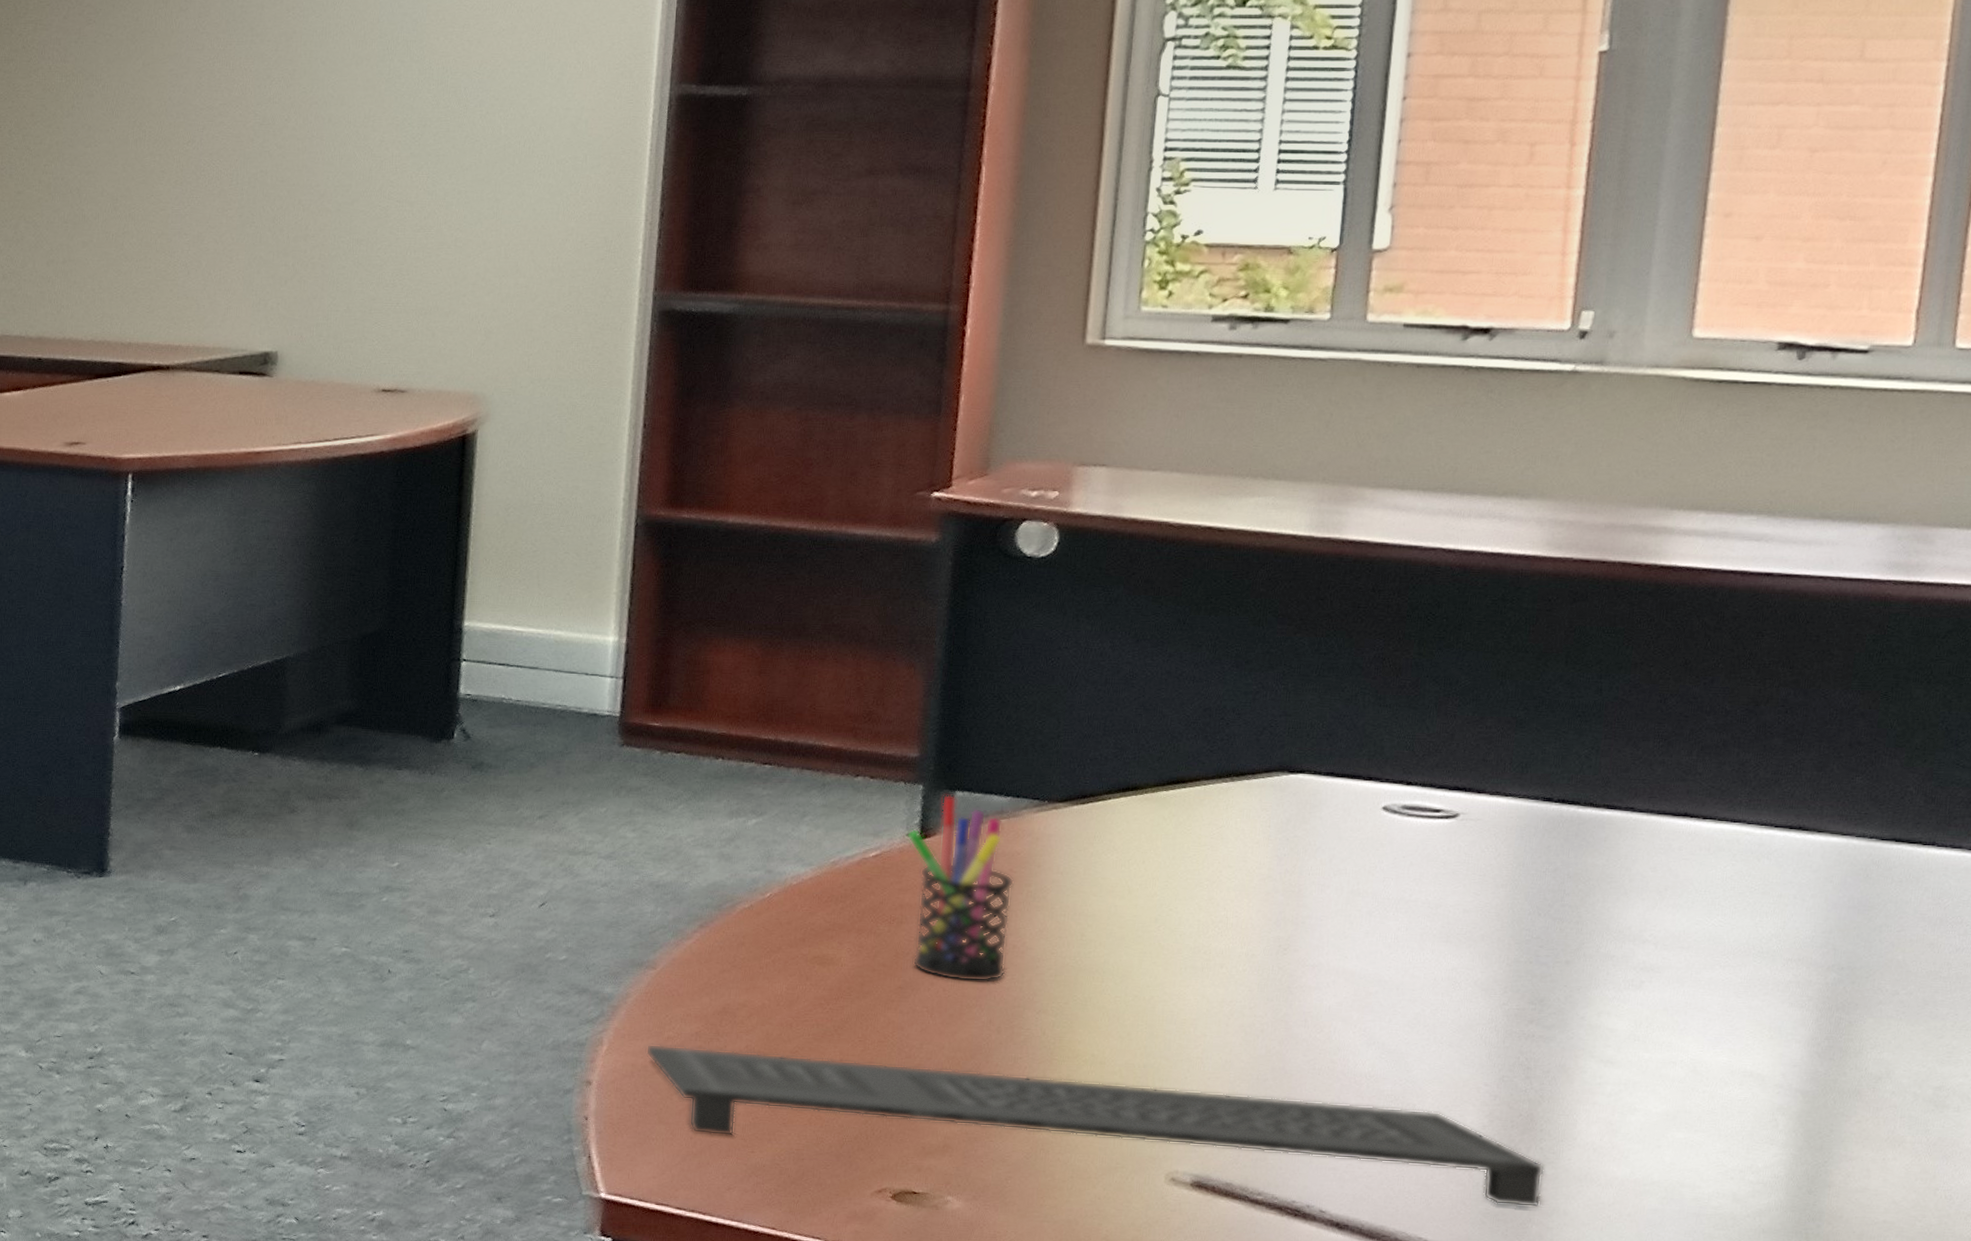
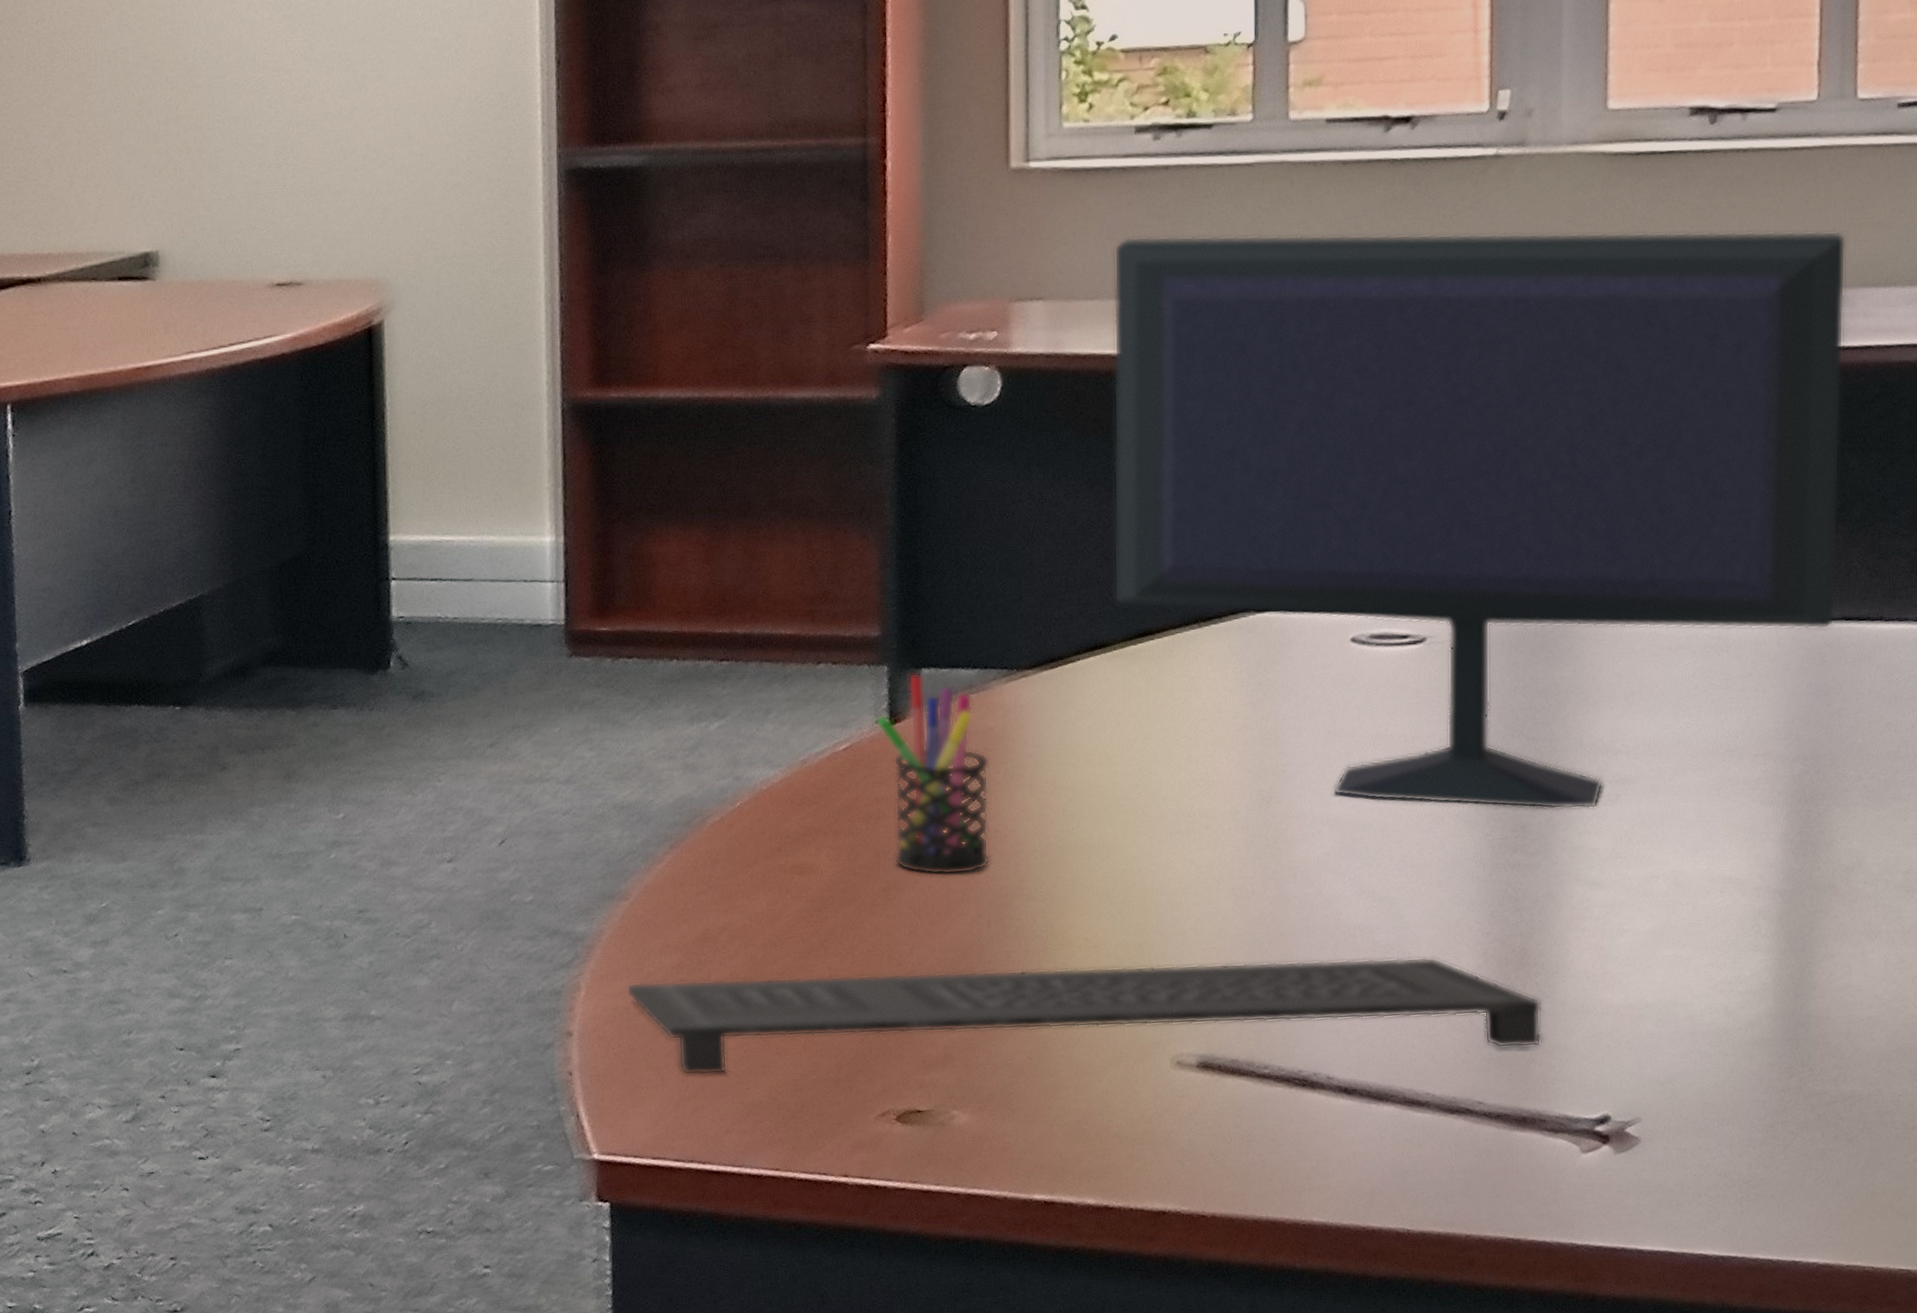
computer monitor: none [1150,416,1931,992] -> present [1113,230,1846,810]

